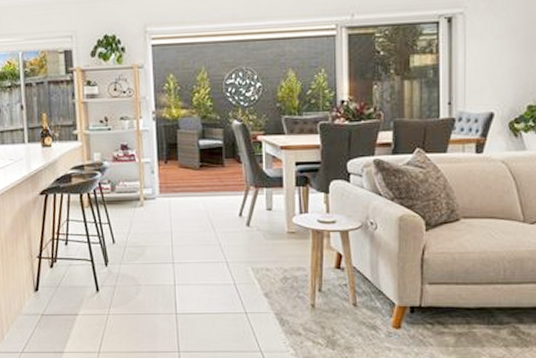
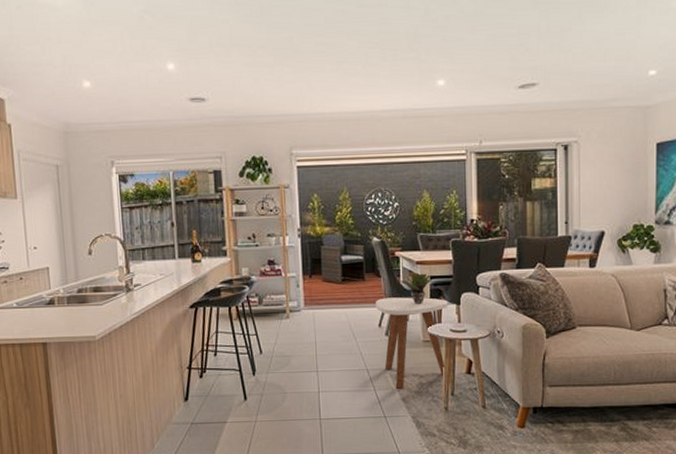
side table: none [236,184,315,283] -> present [376,297,448,389]
potted plant: none [262,159,297,193] -> present [400,273,432,304]

